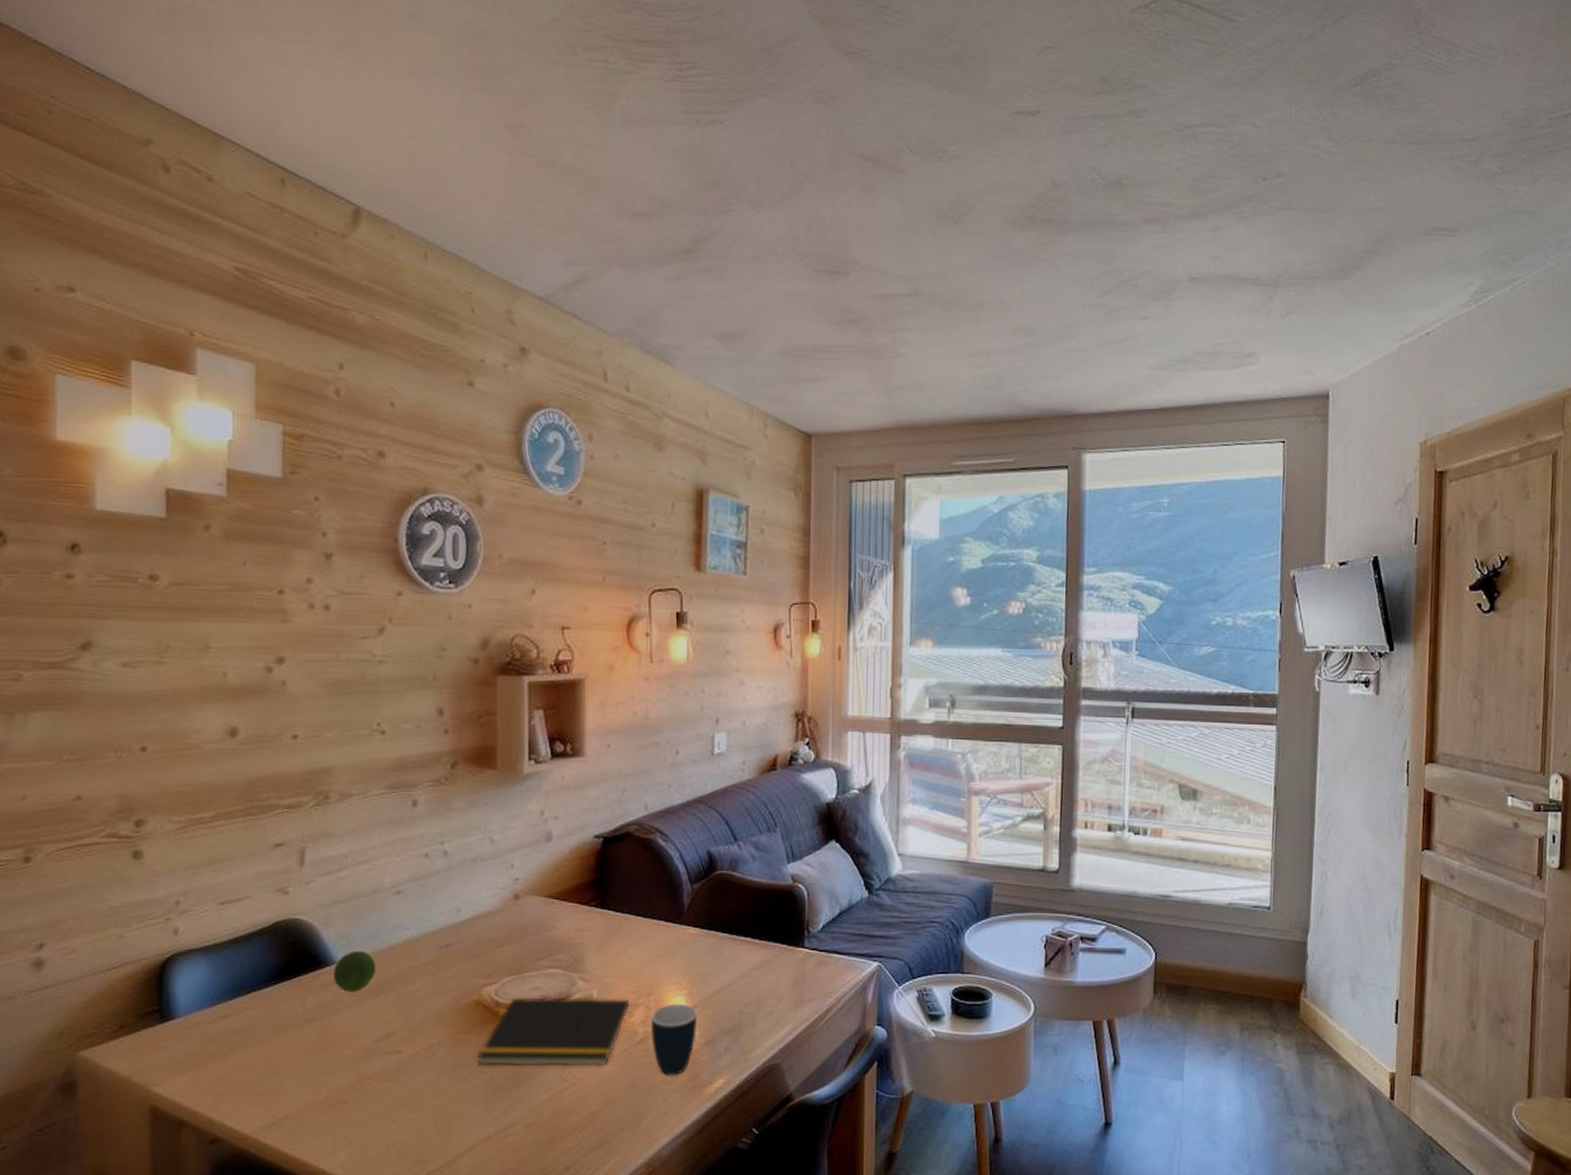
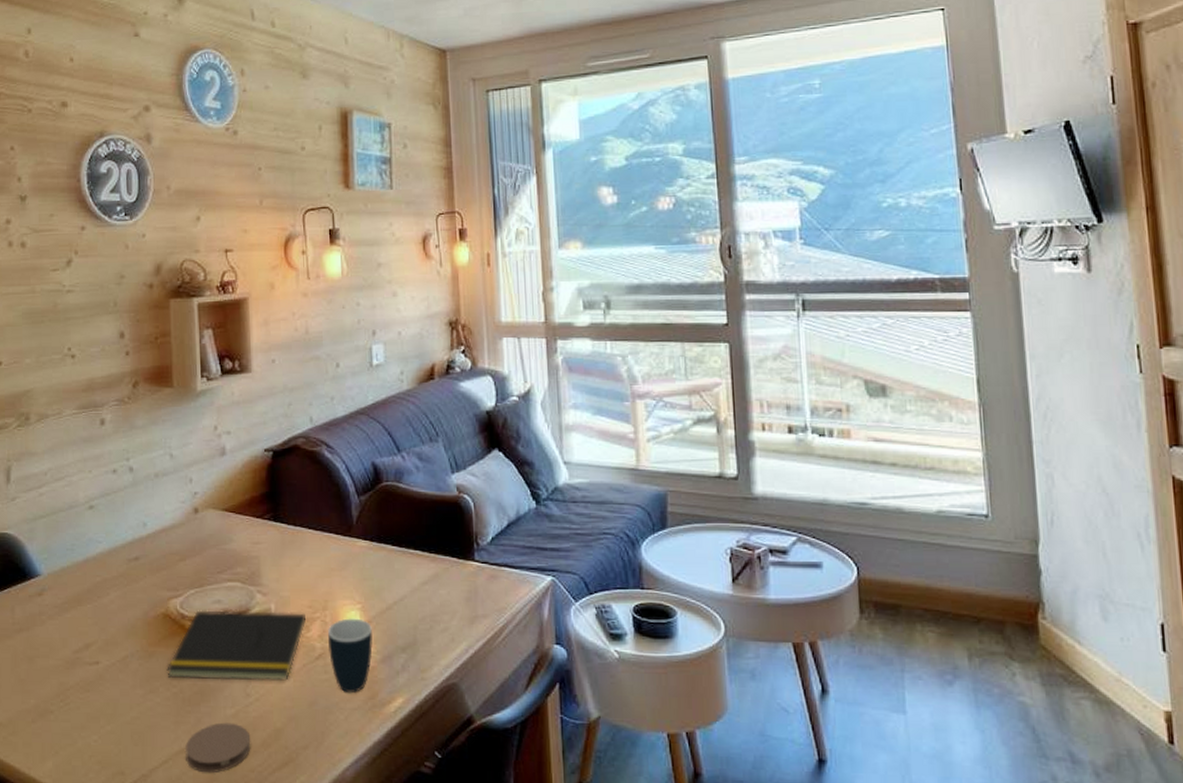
fruit: present [333,951,377,992] -> none [37,564,75,603]
coaster: none [494,1107,565,1158] -> present [185,722,251,773]

